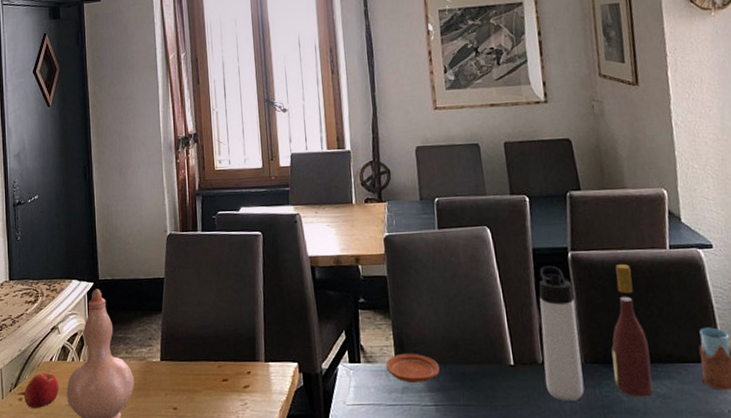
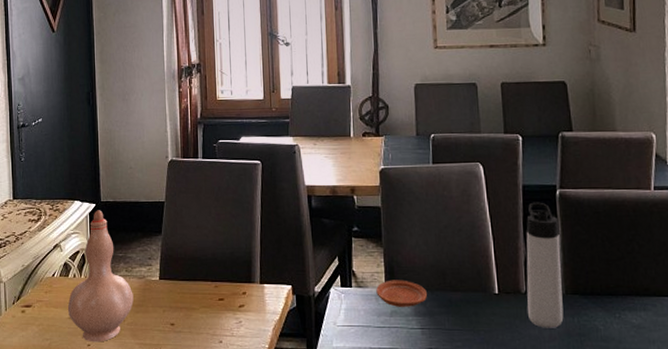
apple: present [23,372,60,408] -> none [26,287,61,320]
wine bottle: present [611,263,653,398] -> none [591,202,629,327]

